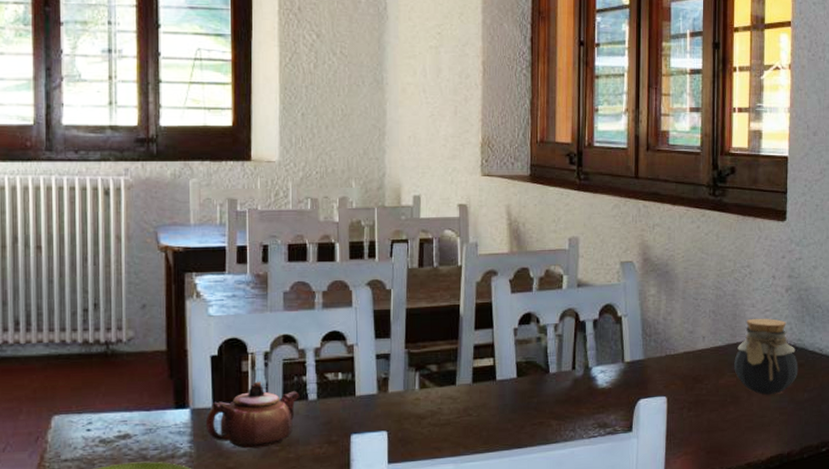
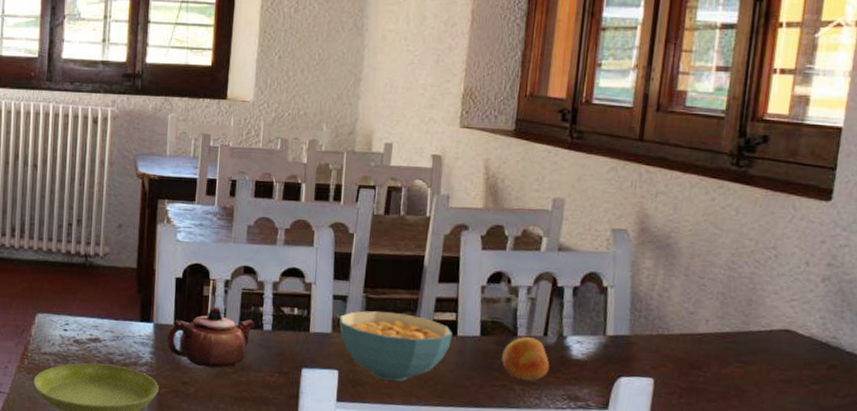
cereal bowl: none [384,365,493,434] -> present [339,311,453,381]
fruit: none [538,373,580,415] -> present [502,337,550,381]
jar: present [734,318,799,395] -> none [743,306,830,394]

